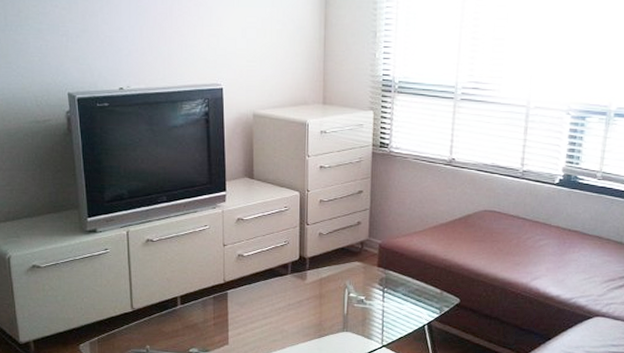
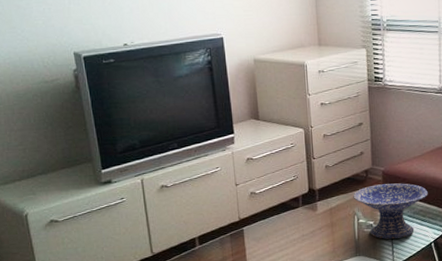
decorative bowl: none [345,258,426,317] -> present [353,183,428,239]

